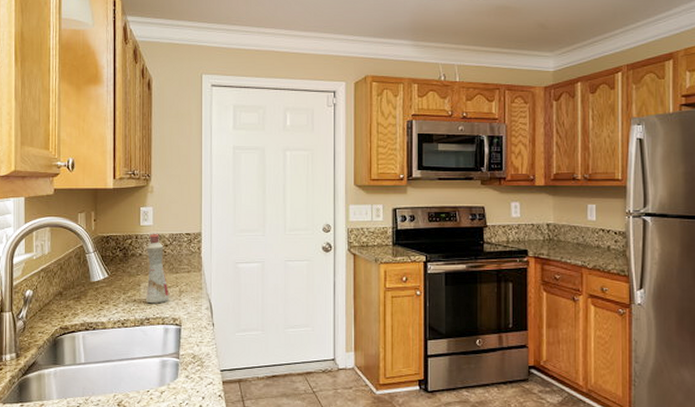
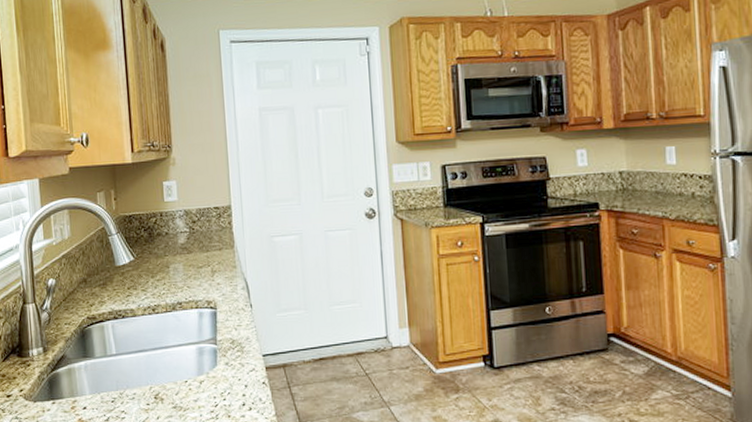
bottle: present [146,233,170,304] -> none [172,209,202,287]

